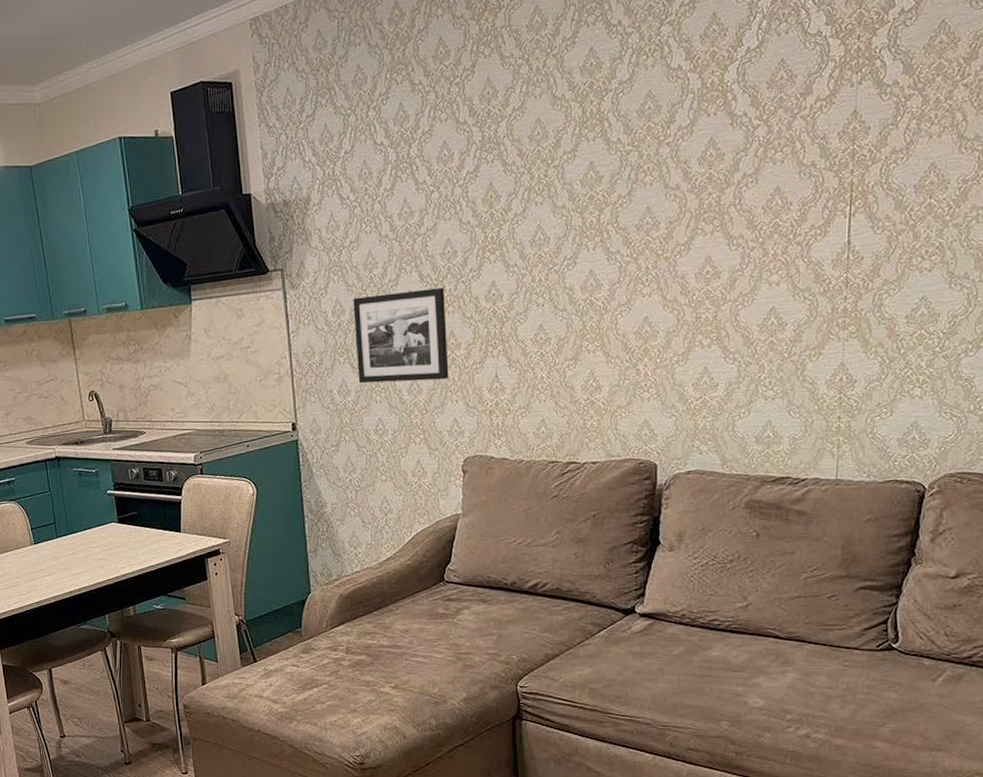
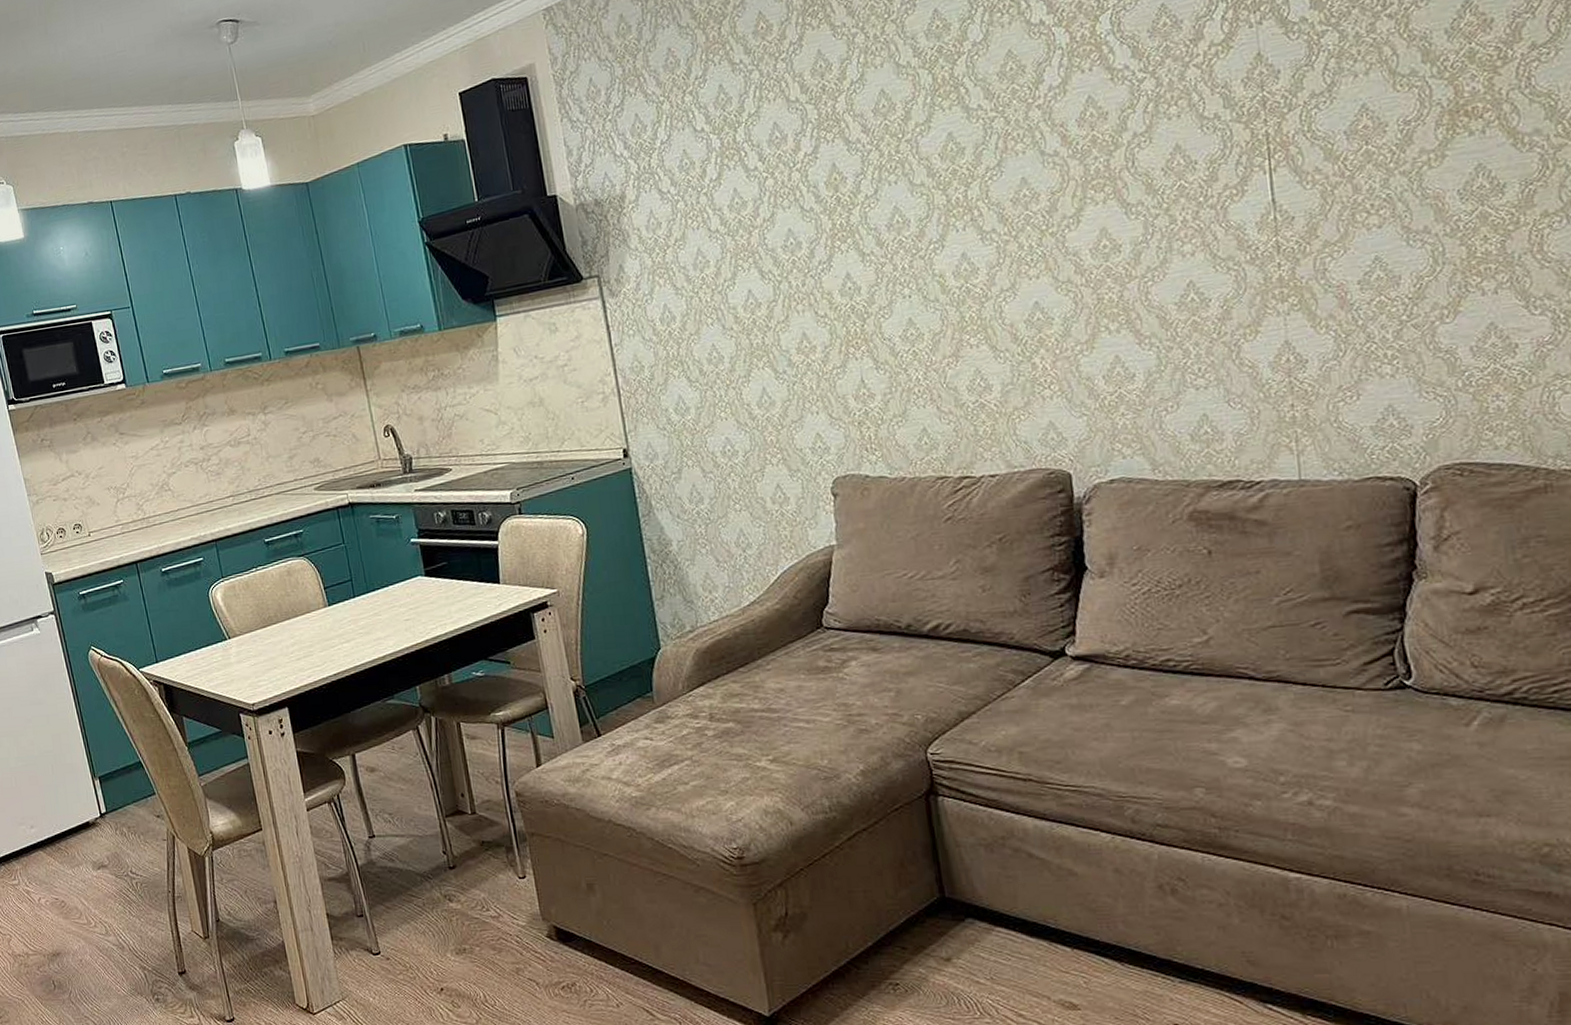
picture frame: present [353,288,449,384] -> none [683,284,806,399]

